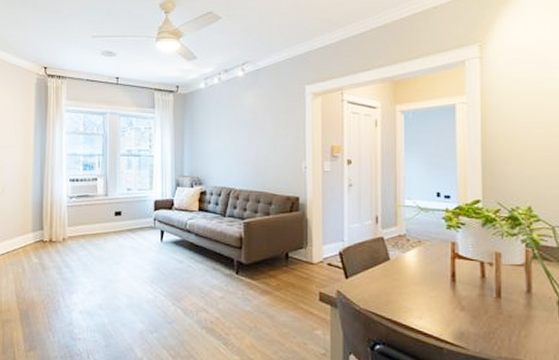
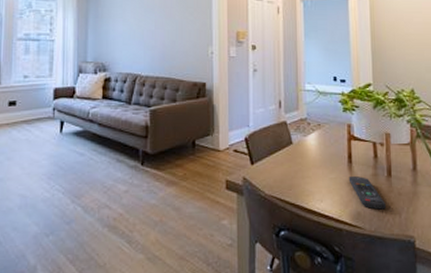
remote control: none [451,295,493,331] -> present [348,175,386,210]

